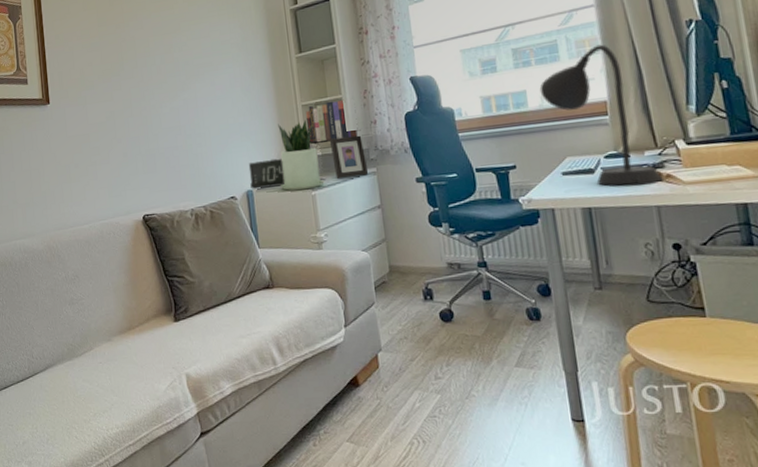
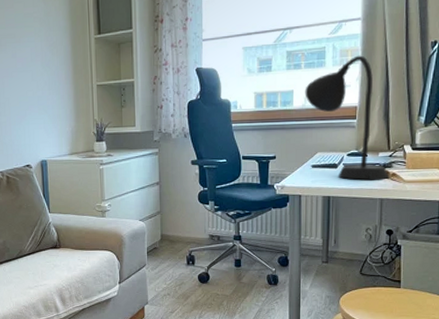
alarm clock: present [248,158,284,189] -> none [44,133,76,160]
planter: present [278,120,325,191] -> none [71,99,112,164]
books: present [305,99,358,145] -> none [99,83,145,123]
picture frame: present [329,135,369,180] -> none [119,118,152,157]

